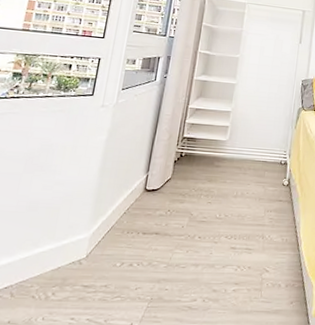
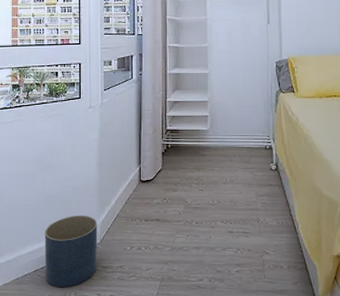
planter: none [8,225,87,312] -> present [44,215,98,288]

